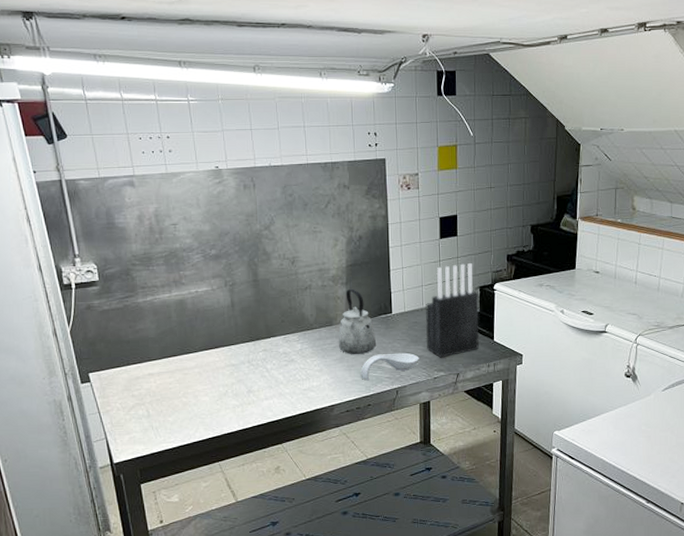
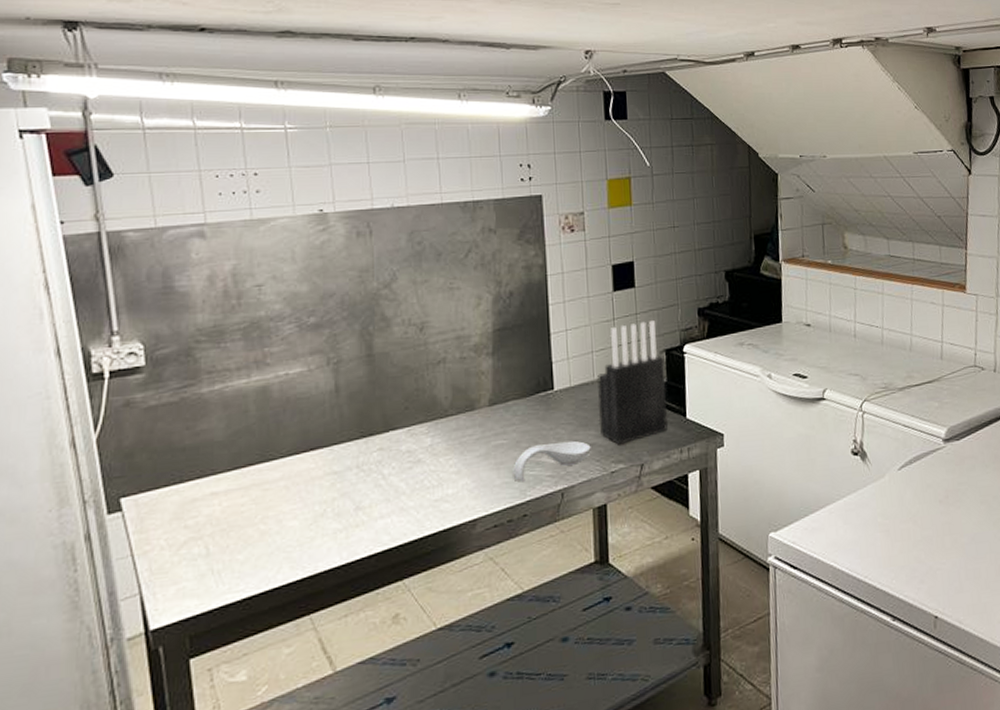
kettle: present [339,289,377,354] -> none [483,360,534,448]

